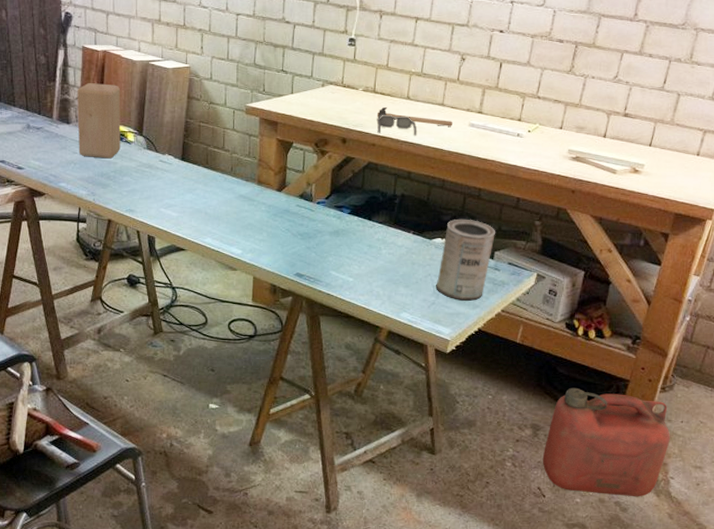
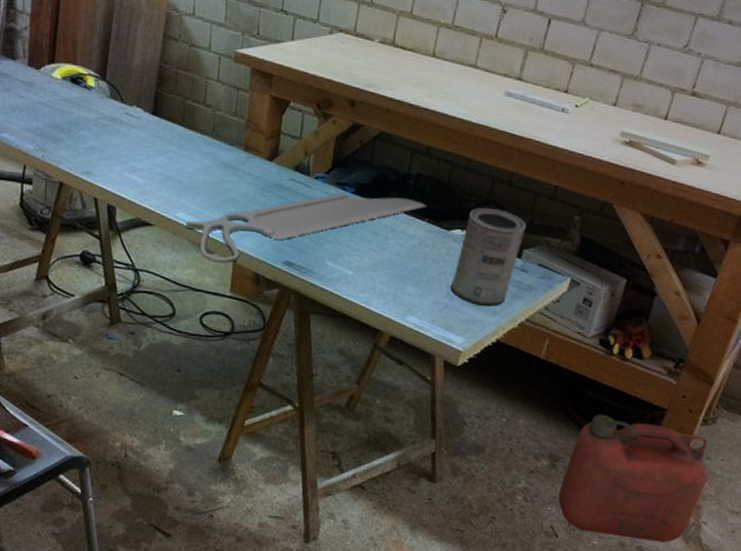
wooden block: present [77,82,121,159] -> none [25,8,80,107]
saw: none [213,214,411,279] -> present [186,193,426,264]
claw hammer: present [376,107,452,126] -> none [394,65,485,94]
goggles: present [376,114,418,136] -> none [393,73,443,103]

